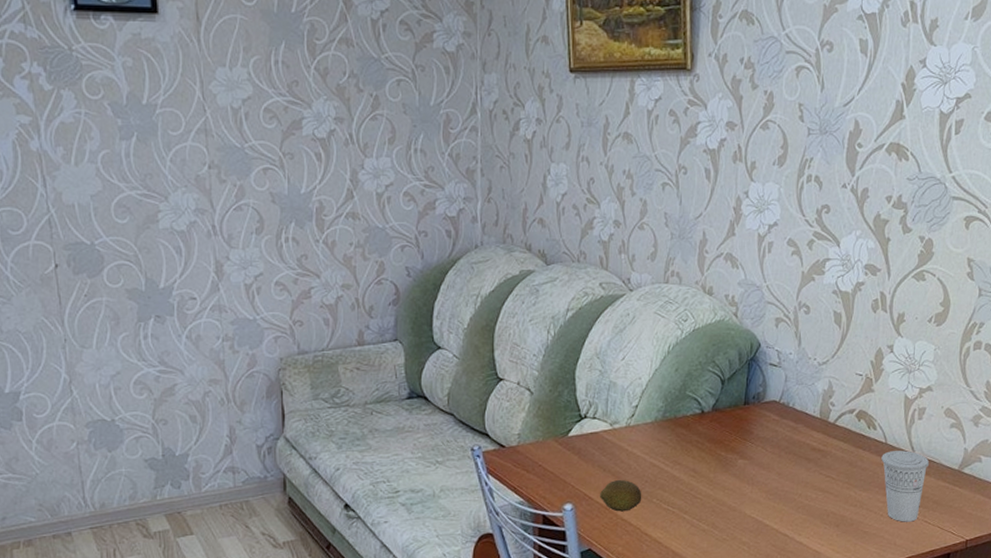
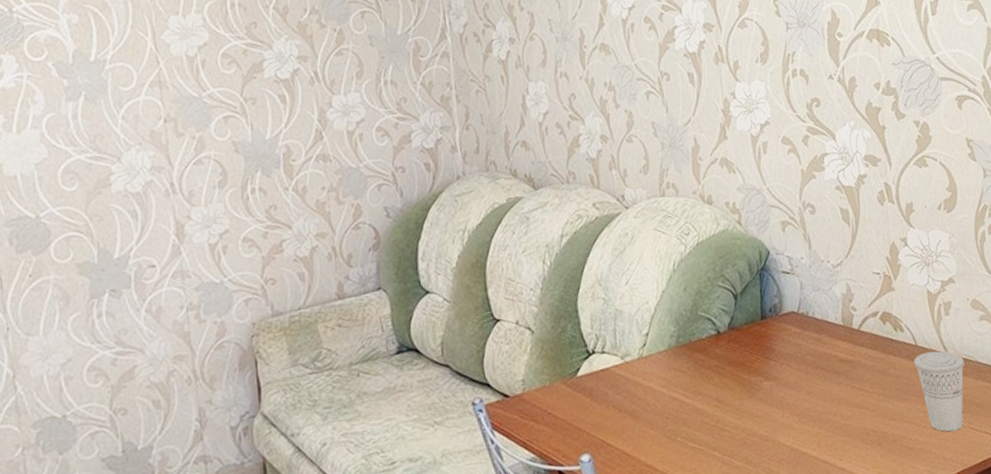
fruit: present [600,479,642,512] -> none [619,419,666,457]

